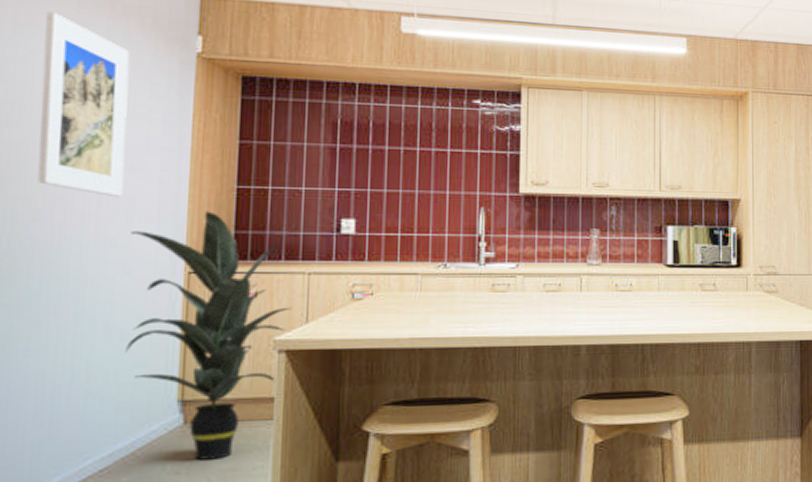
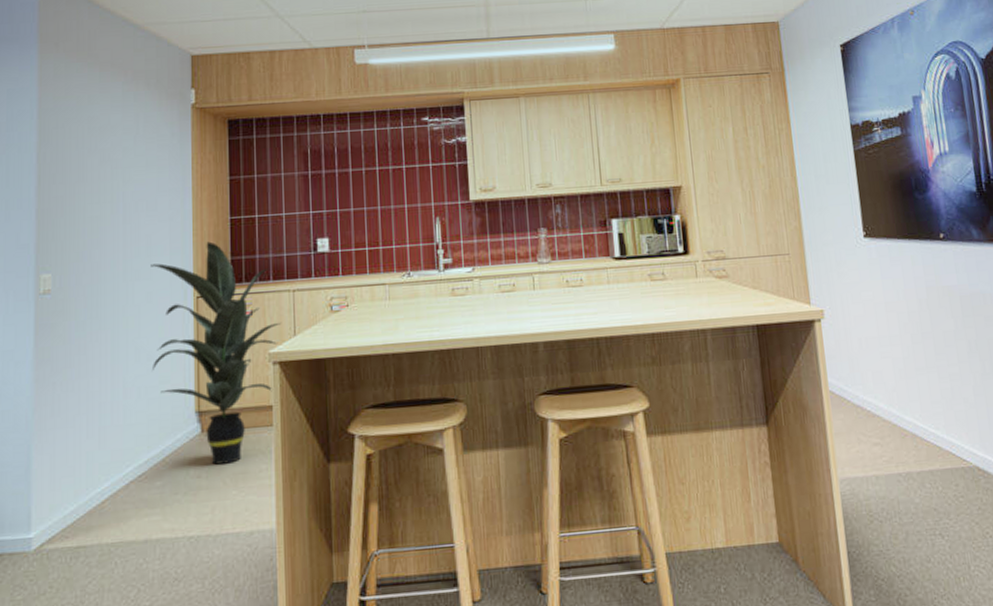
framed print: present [37,11,130,198] -> none [77,84,143,237]

